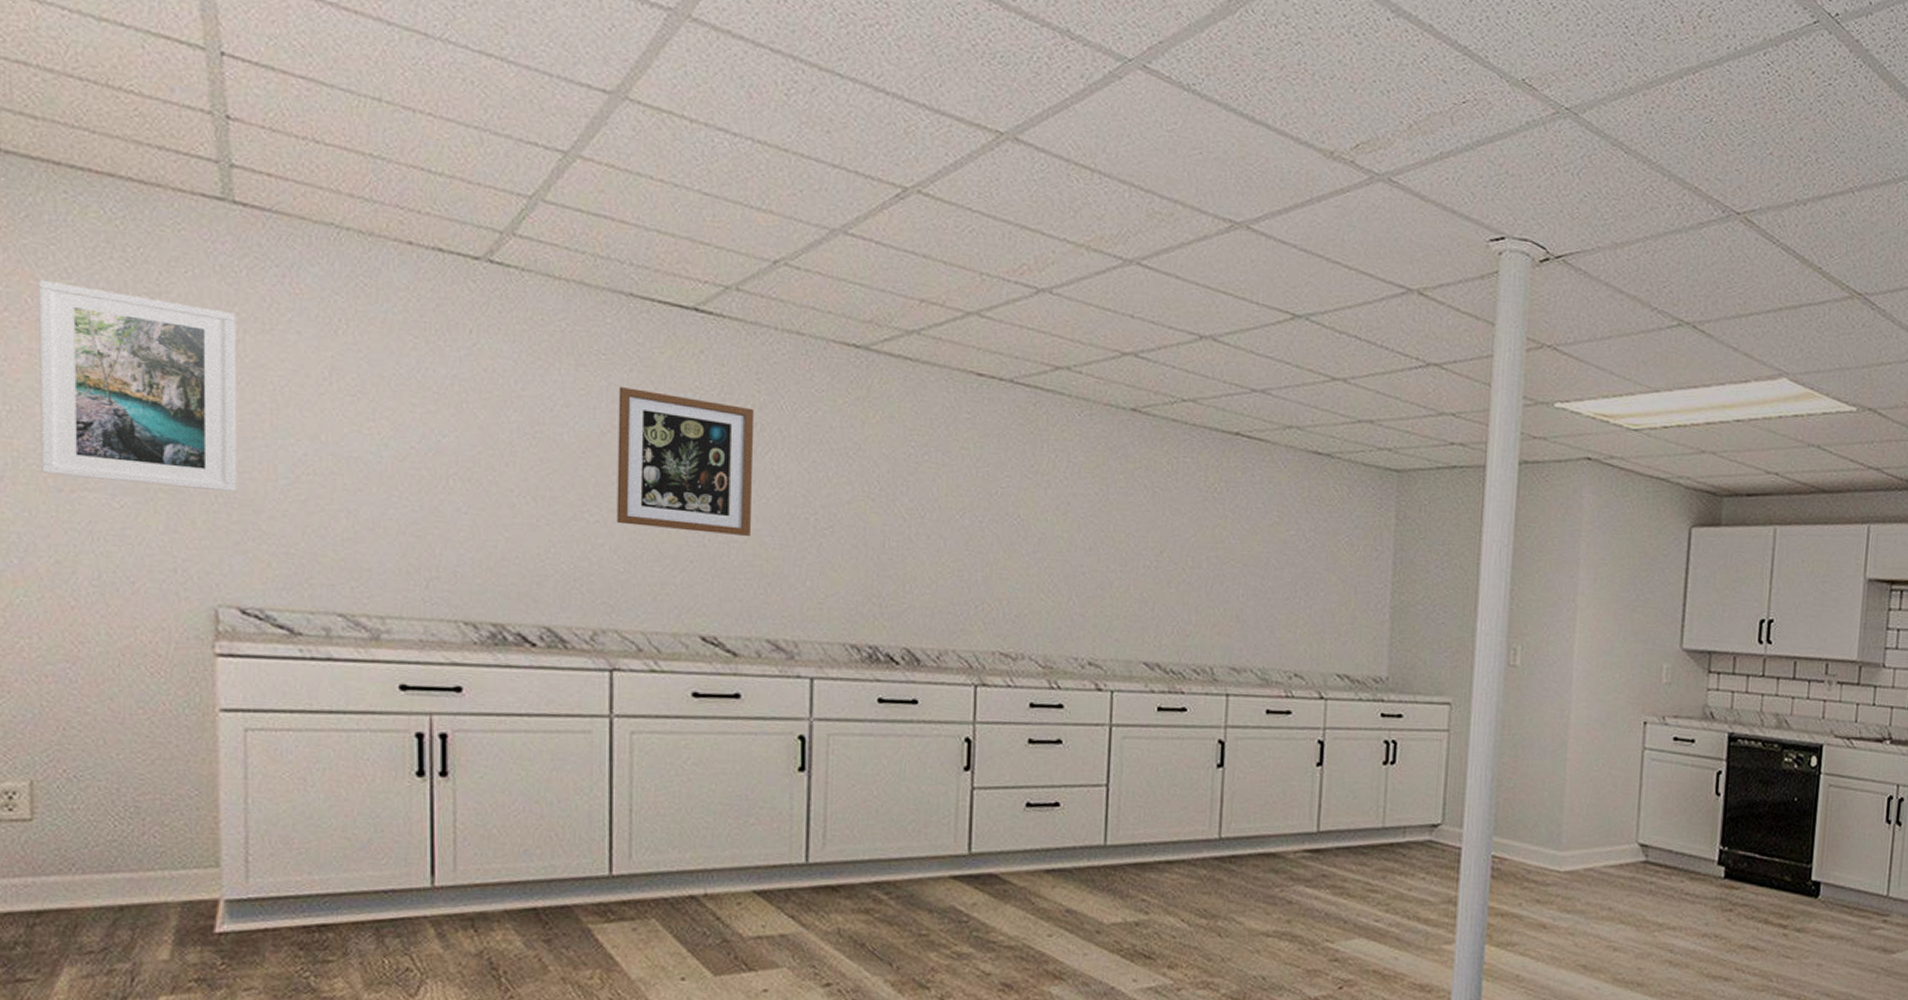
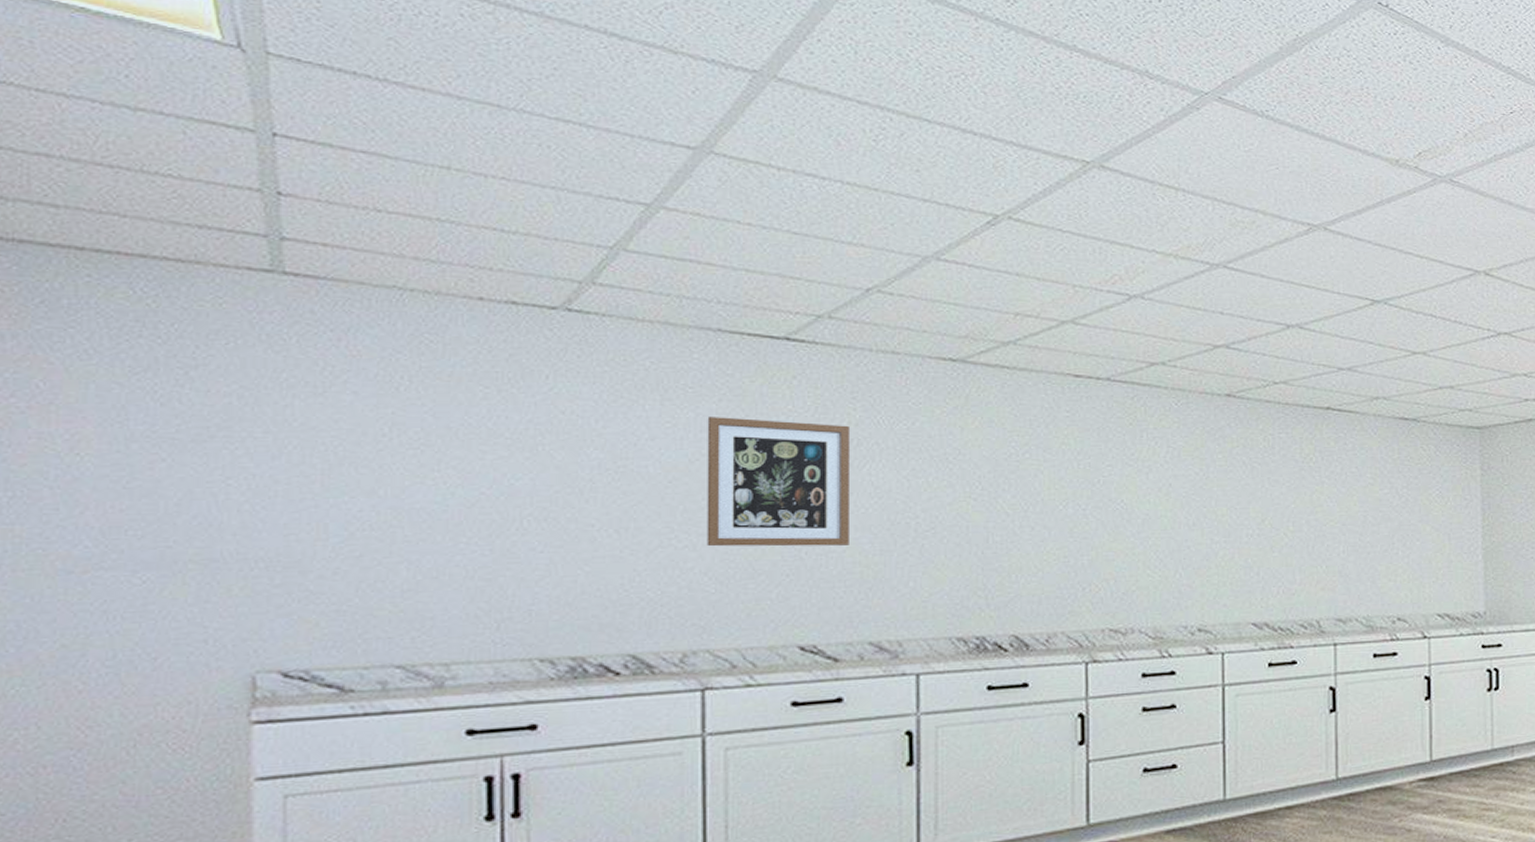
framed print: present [38,279,237,493] -> none [48,363,284,558]

